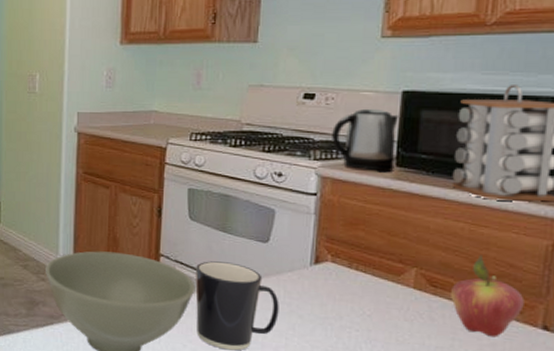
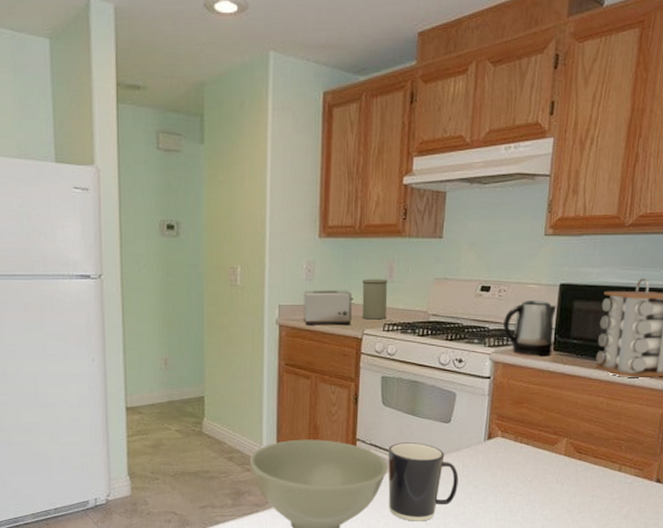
toaster: none [103,97,157,134] -> present [303,290,353,326]
canister: none [166,85,196,129] -> present [362,278,388,320]
fruit: present [451,254,525,338] -> none [592,424,645,492]

